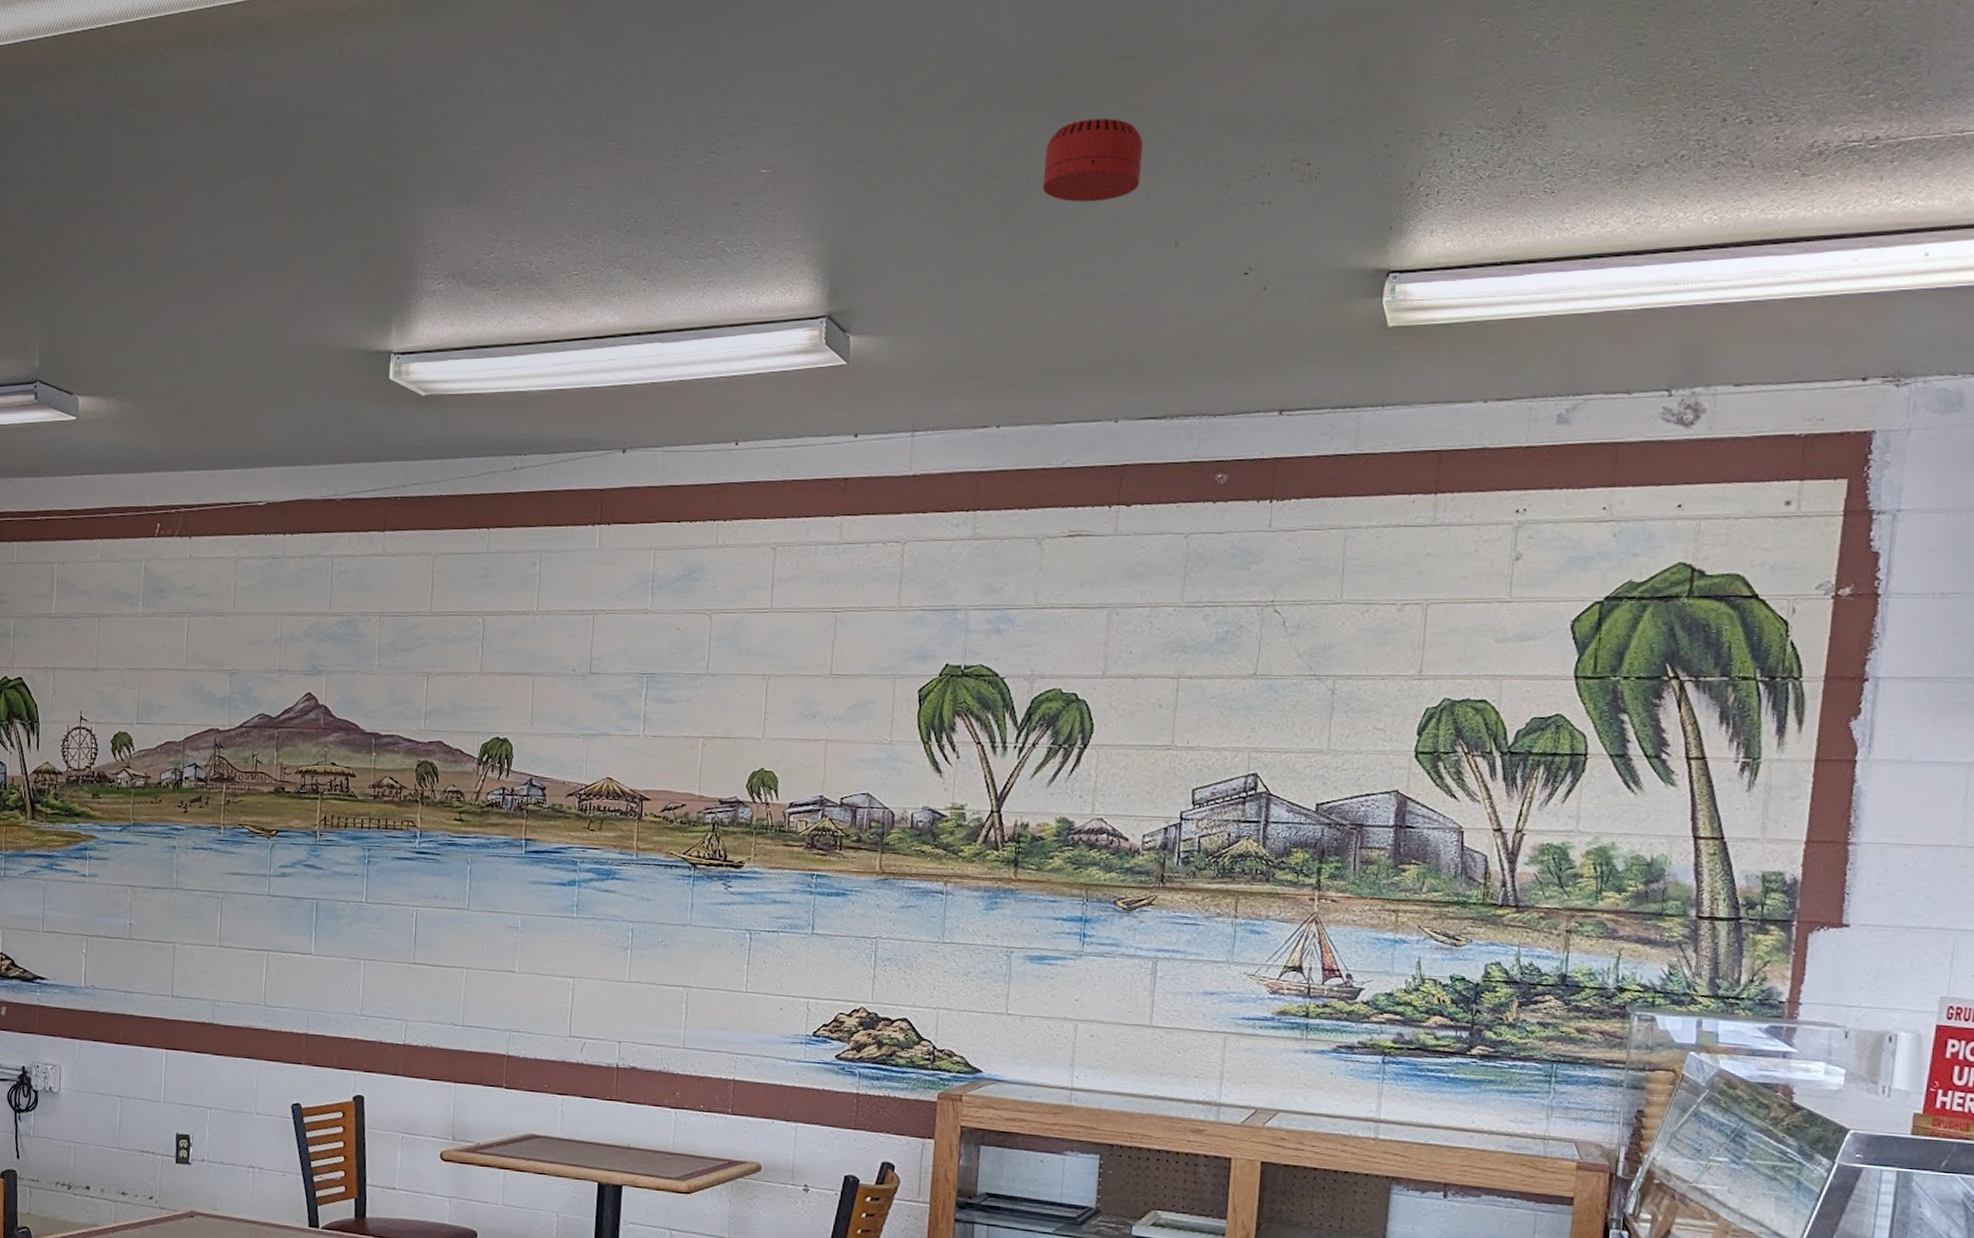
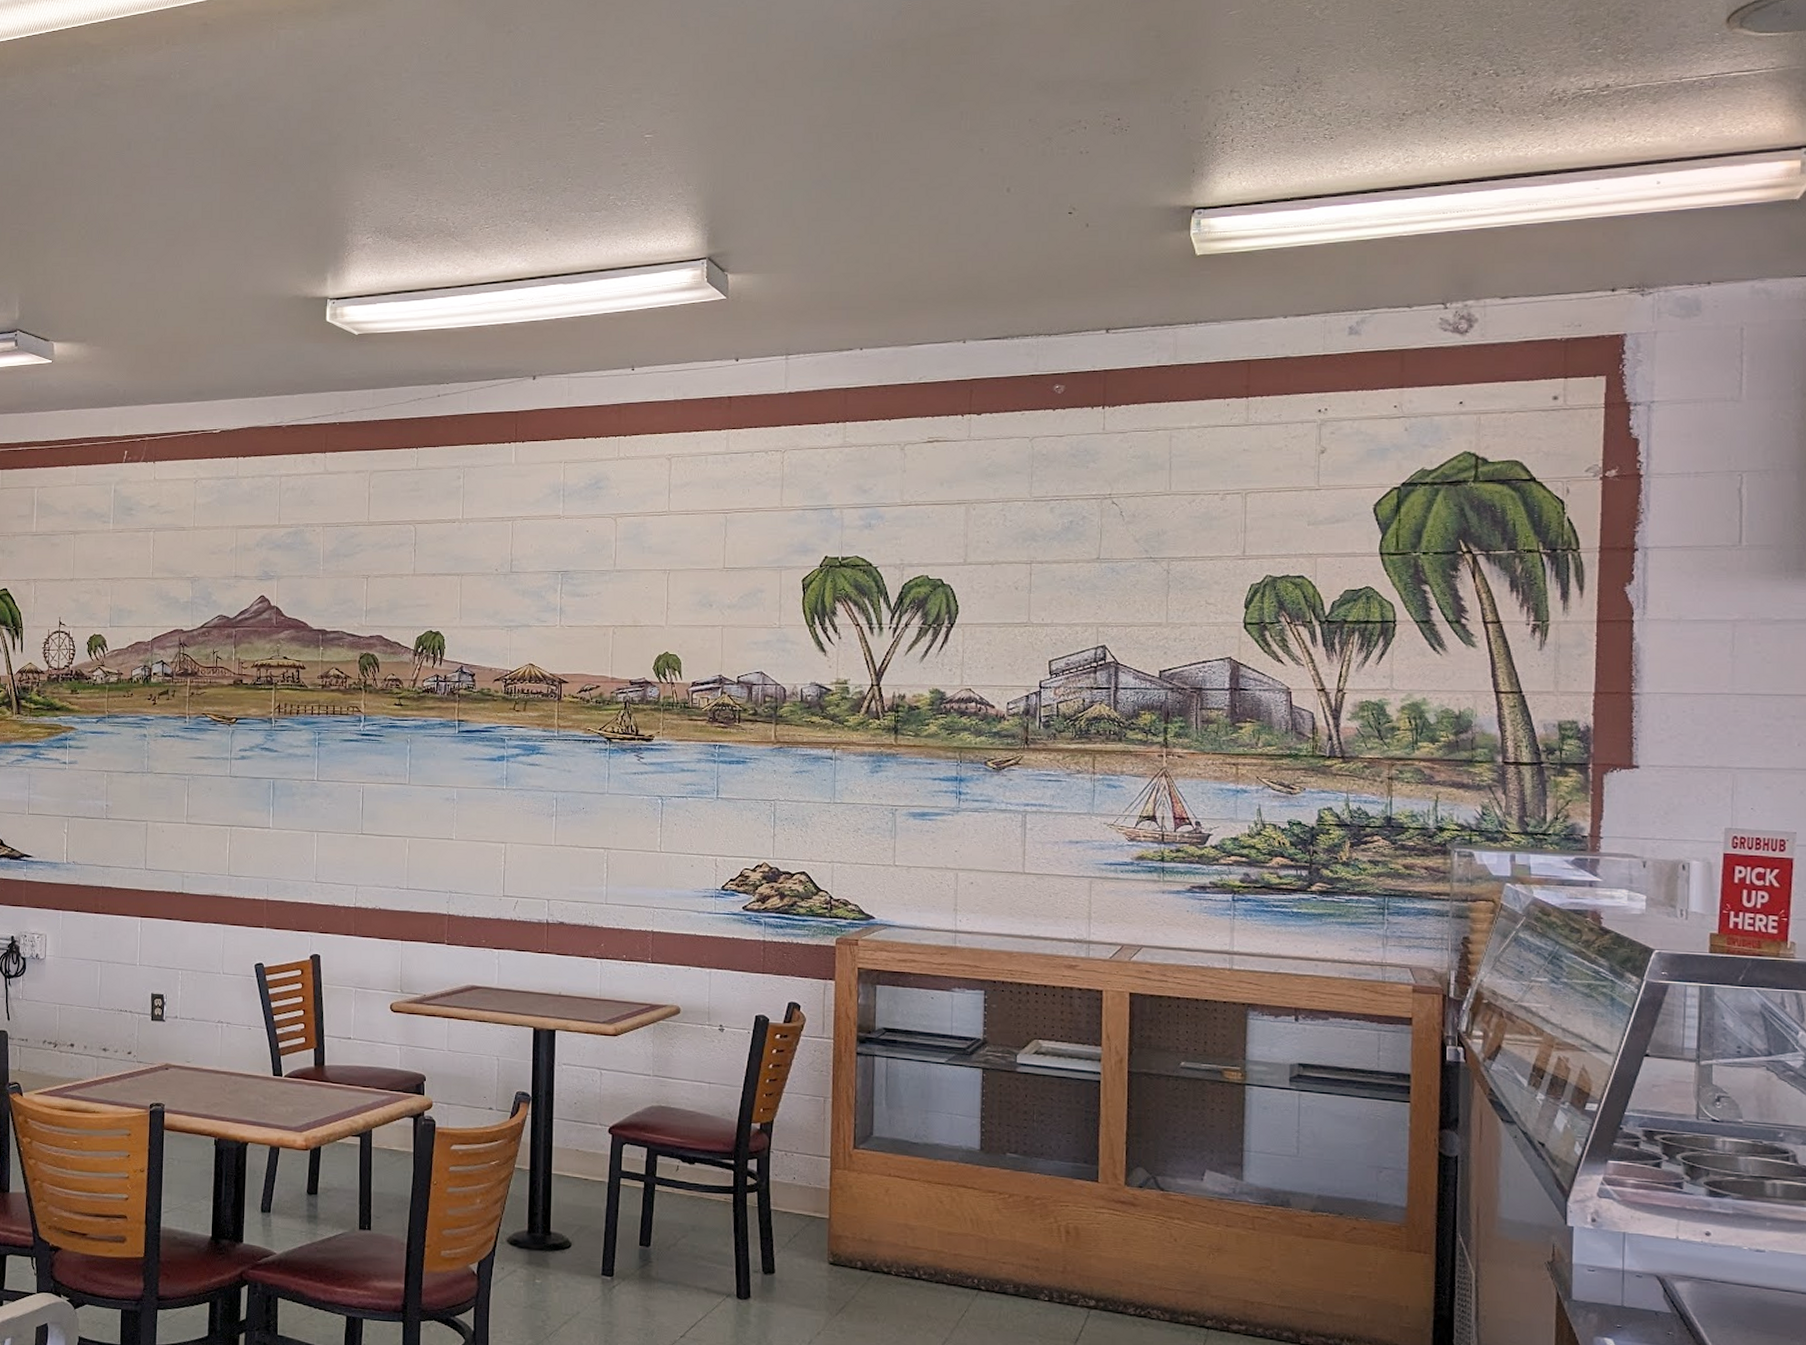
smoke detector: present [1043,119,1143,202] -> none [890,85,974,156]

